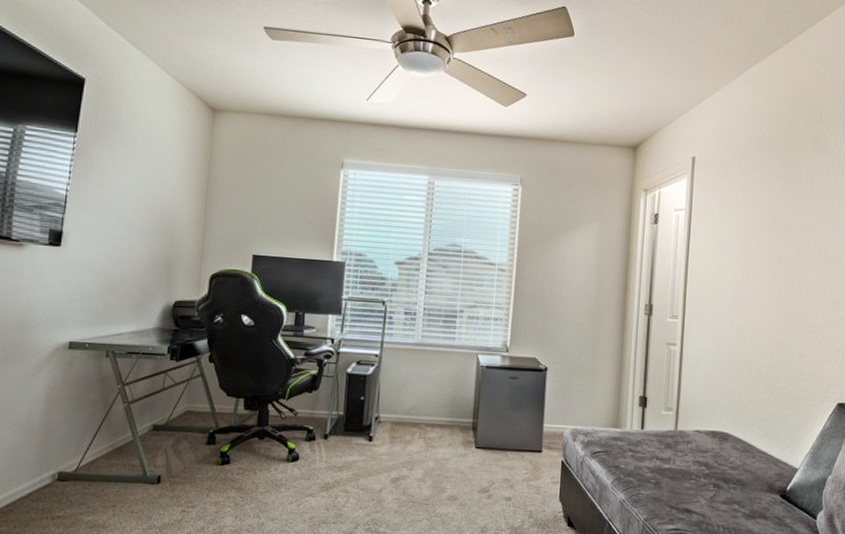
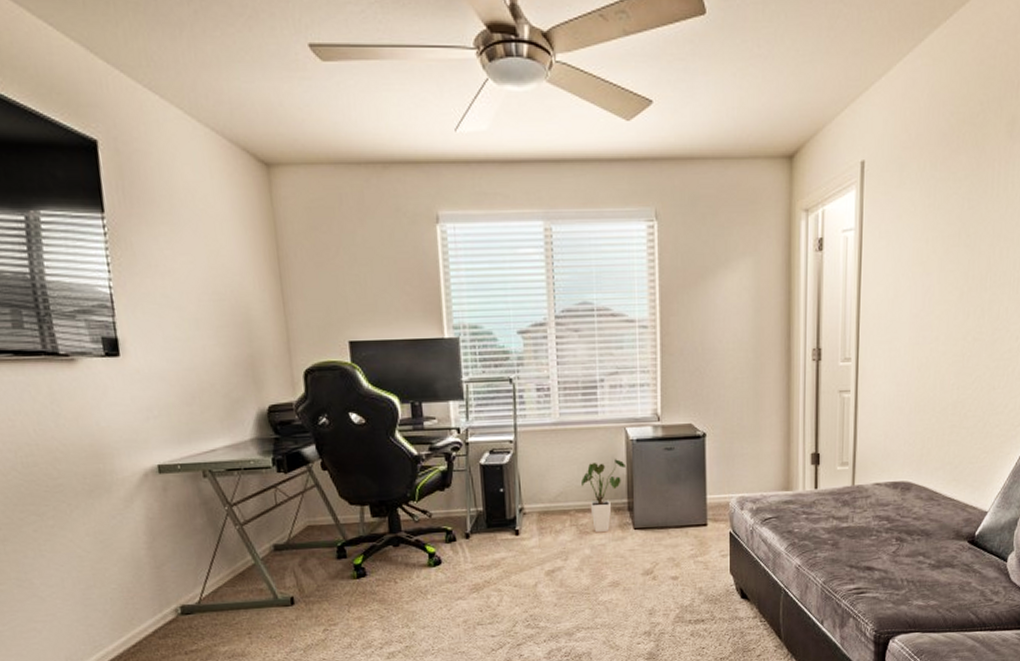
house plant: none [433,382,475,448] -> present [581,459,627,533]

